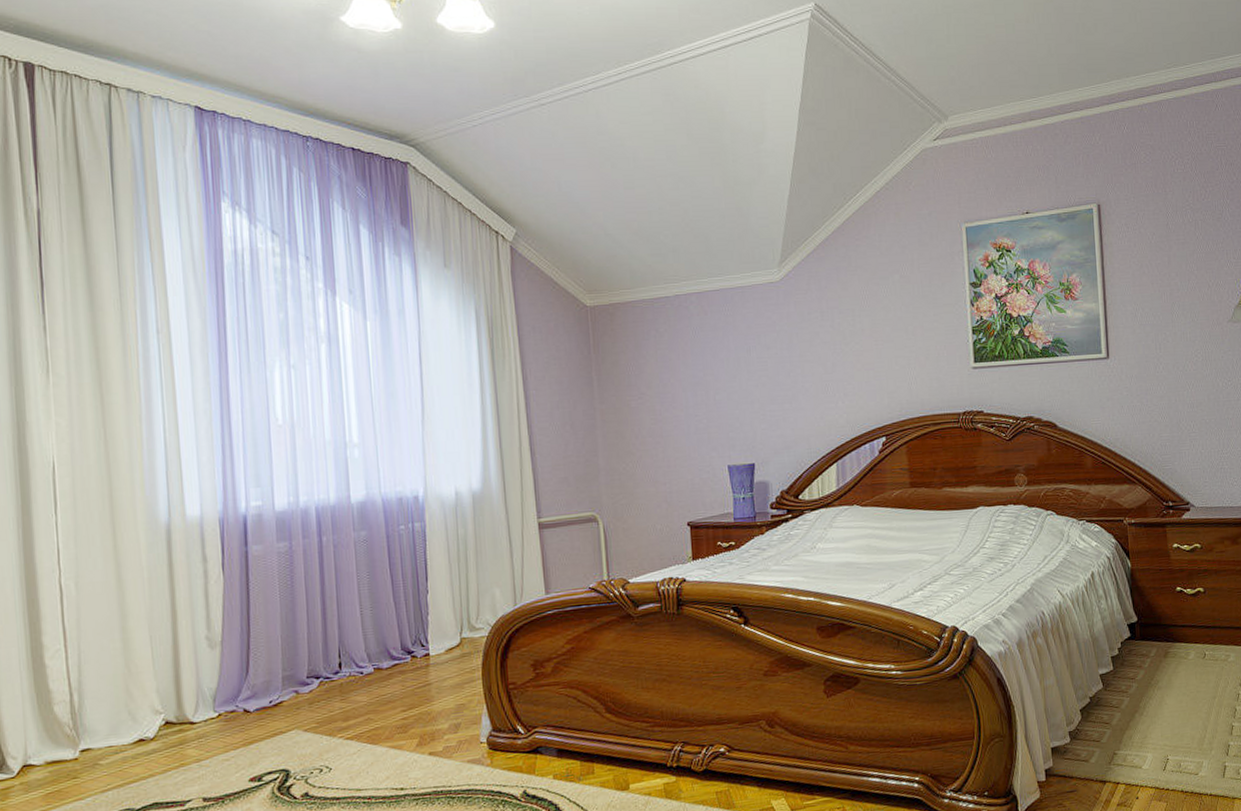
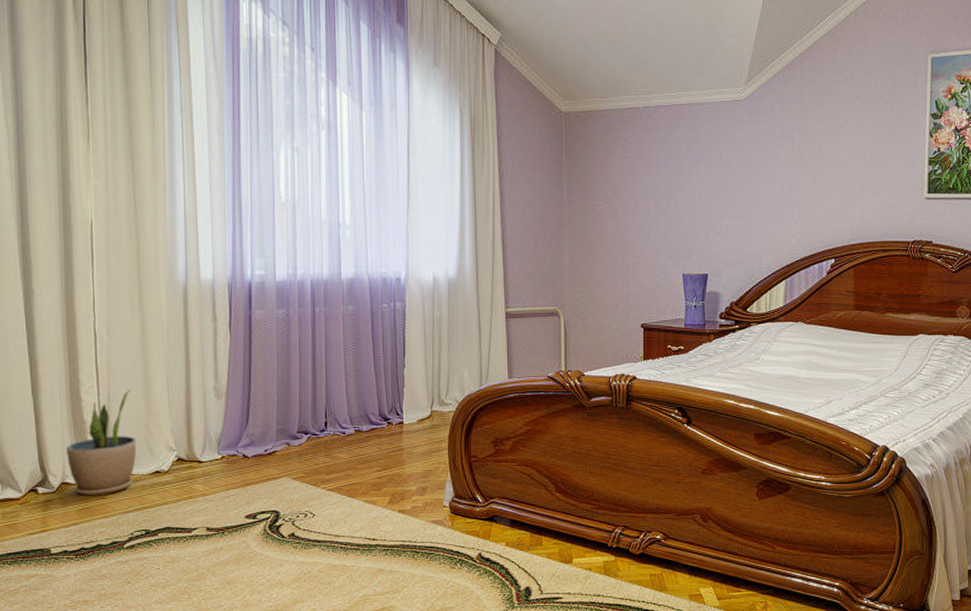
potted plant: none [28,648,115,778] -> present [66,389,137,496]

